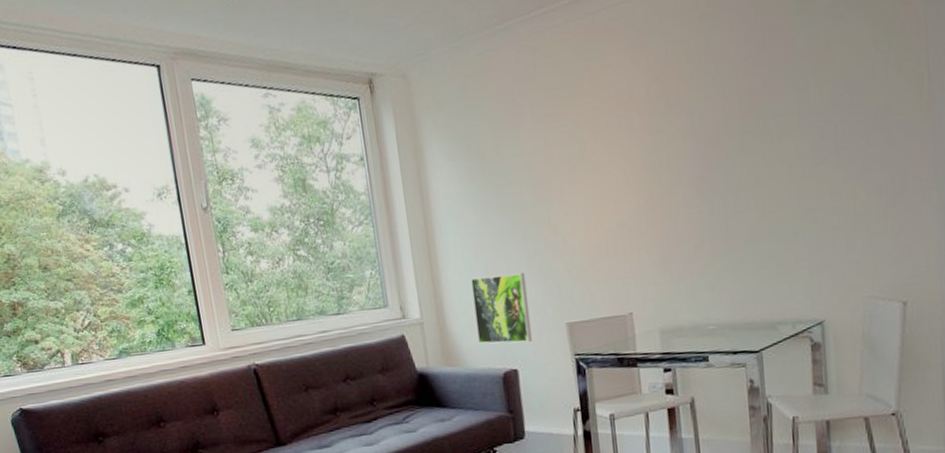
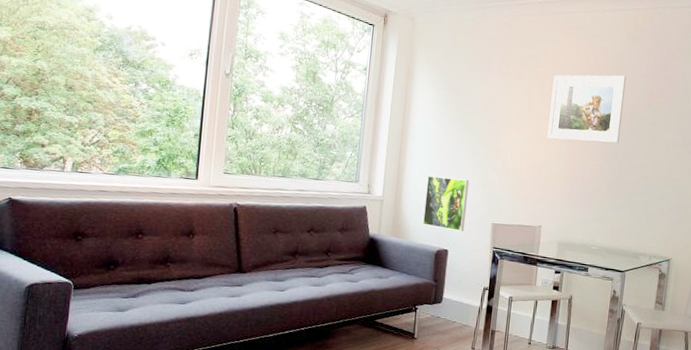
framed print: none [606,75,718,192] -> present [547,75,627,144]

